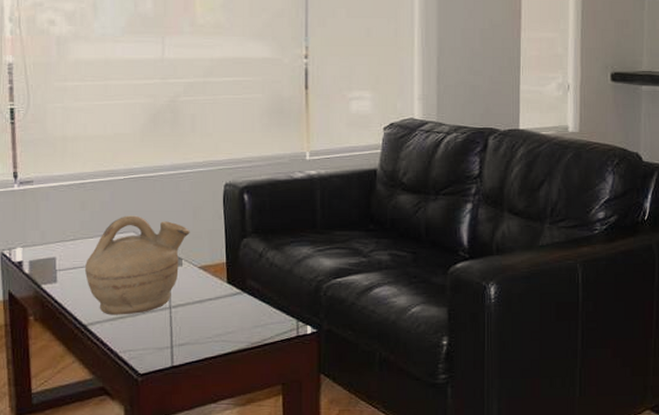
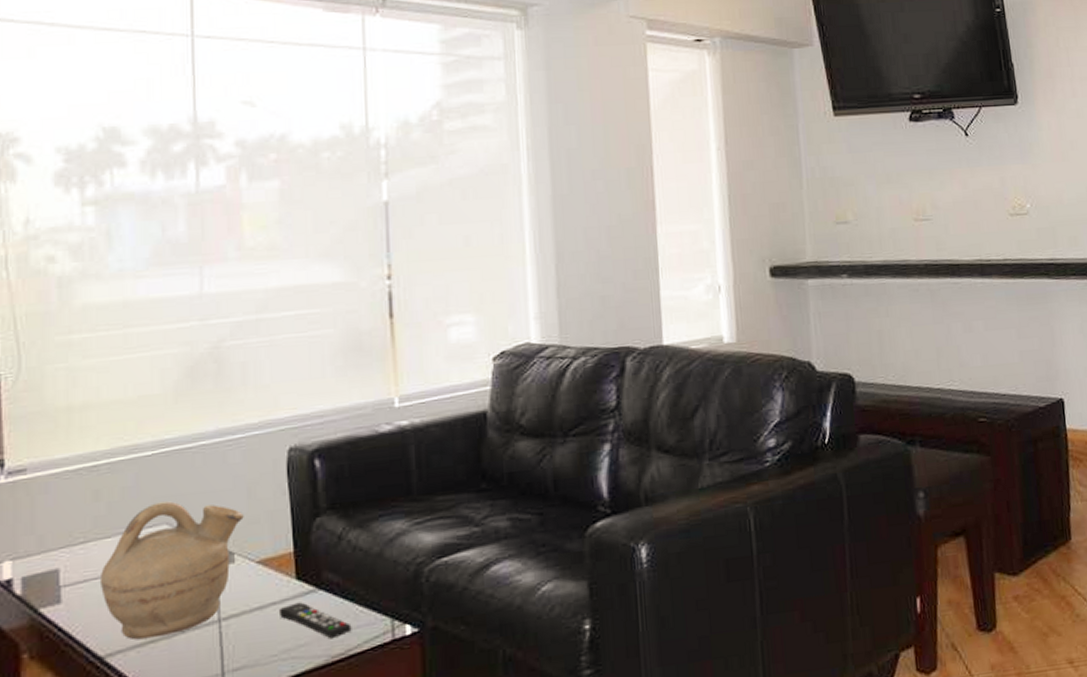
remote control: none [214,300,267,330] -> present [280,602,352,639]

